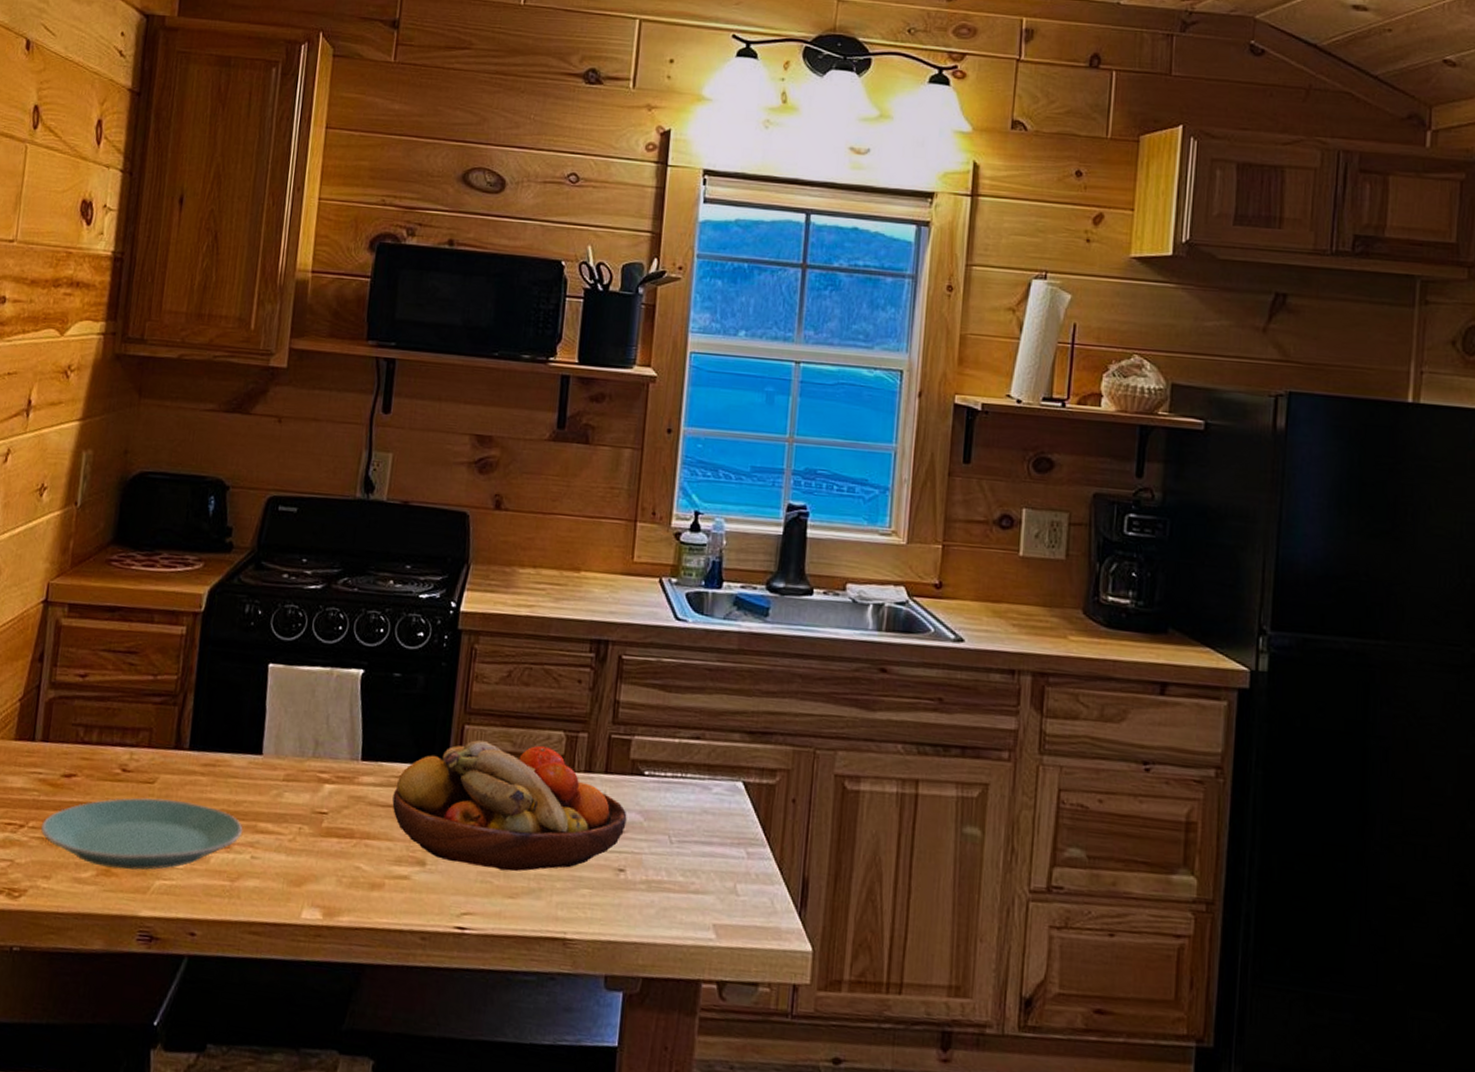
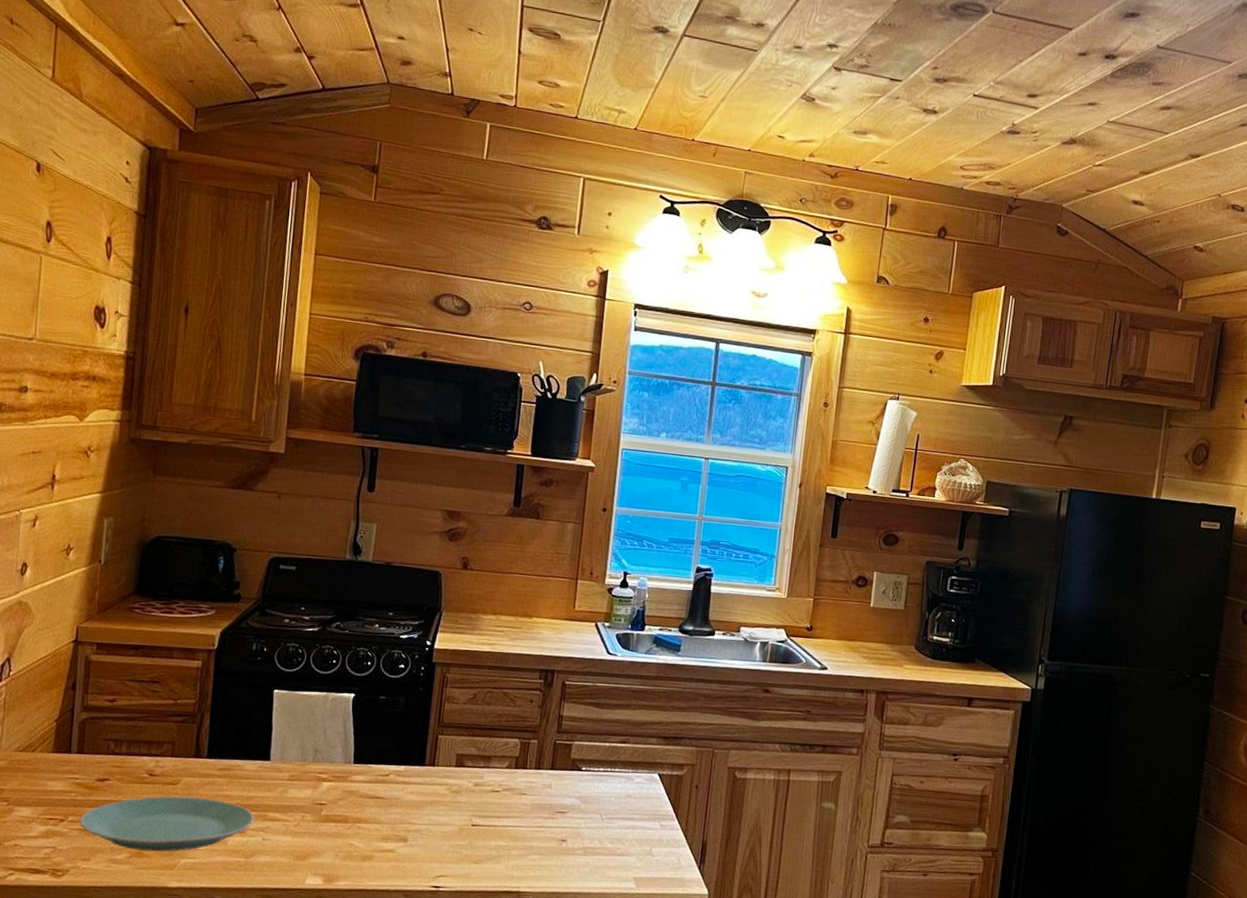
fruit bowl: present [392,740,627,872] -> none [379,746,568,844]

